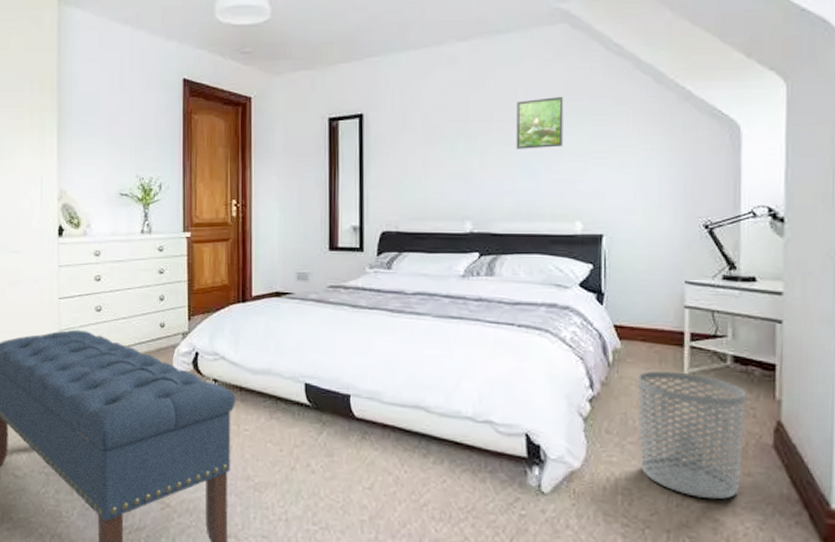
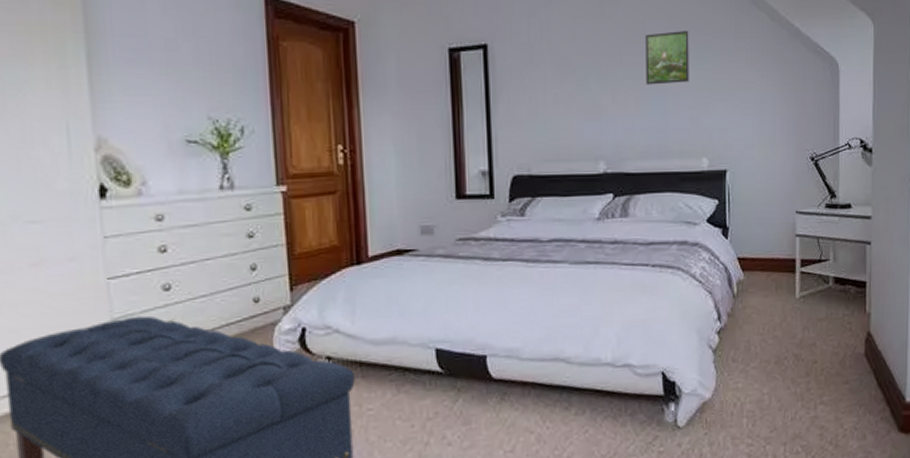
waste bin: present [638,371,745,500] -> none [759,296,844,410]

